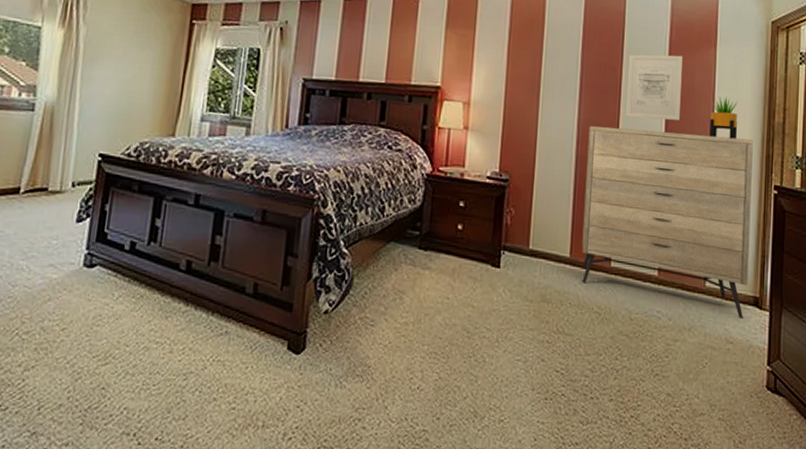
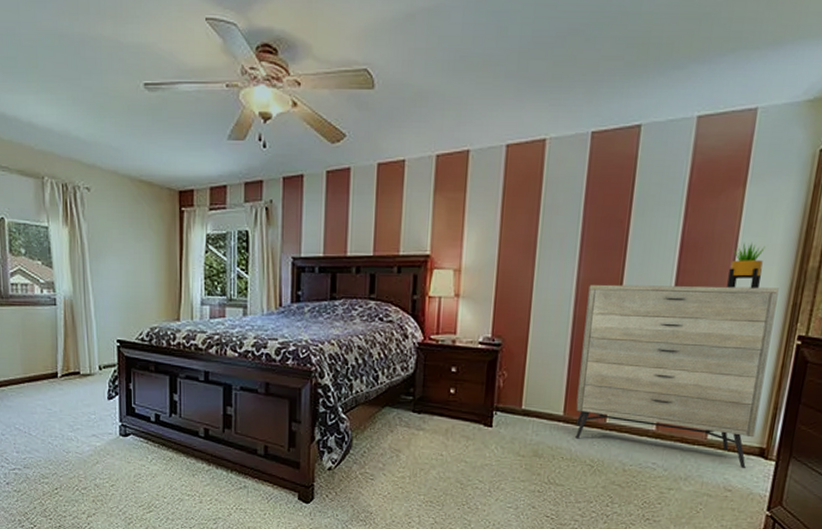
wall art: present [625,54,683,121] -> none [630,200,703,273]

